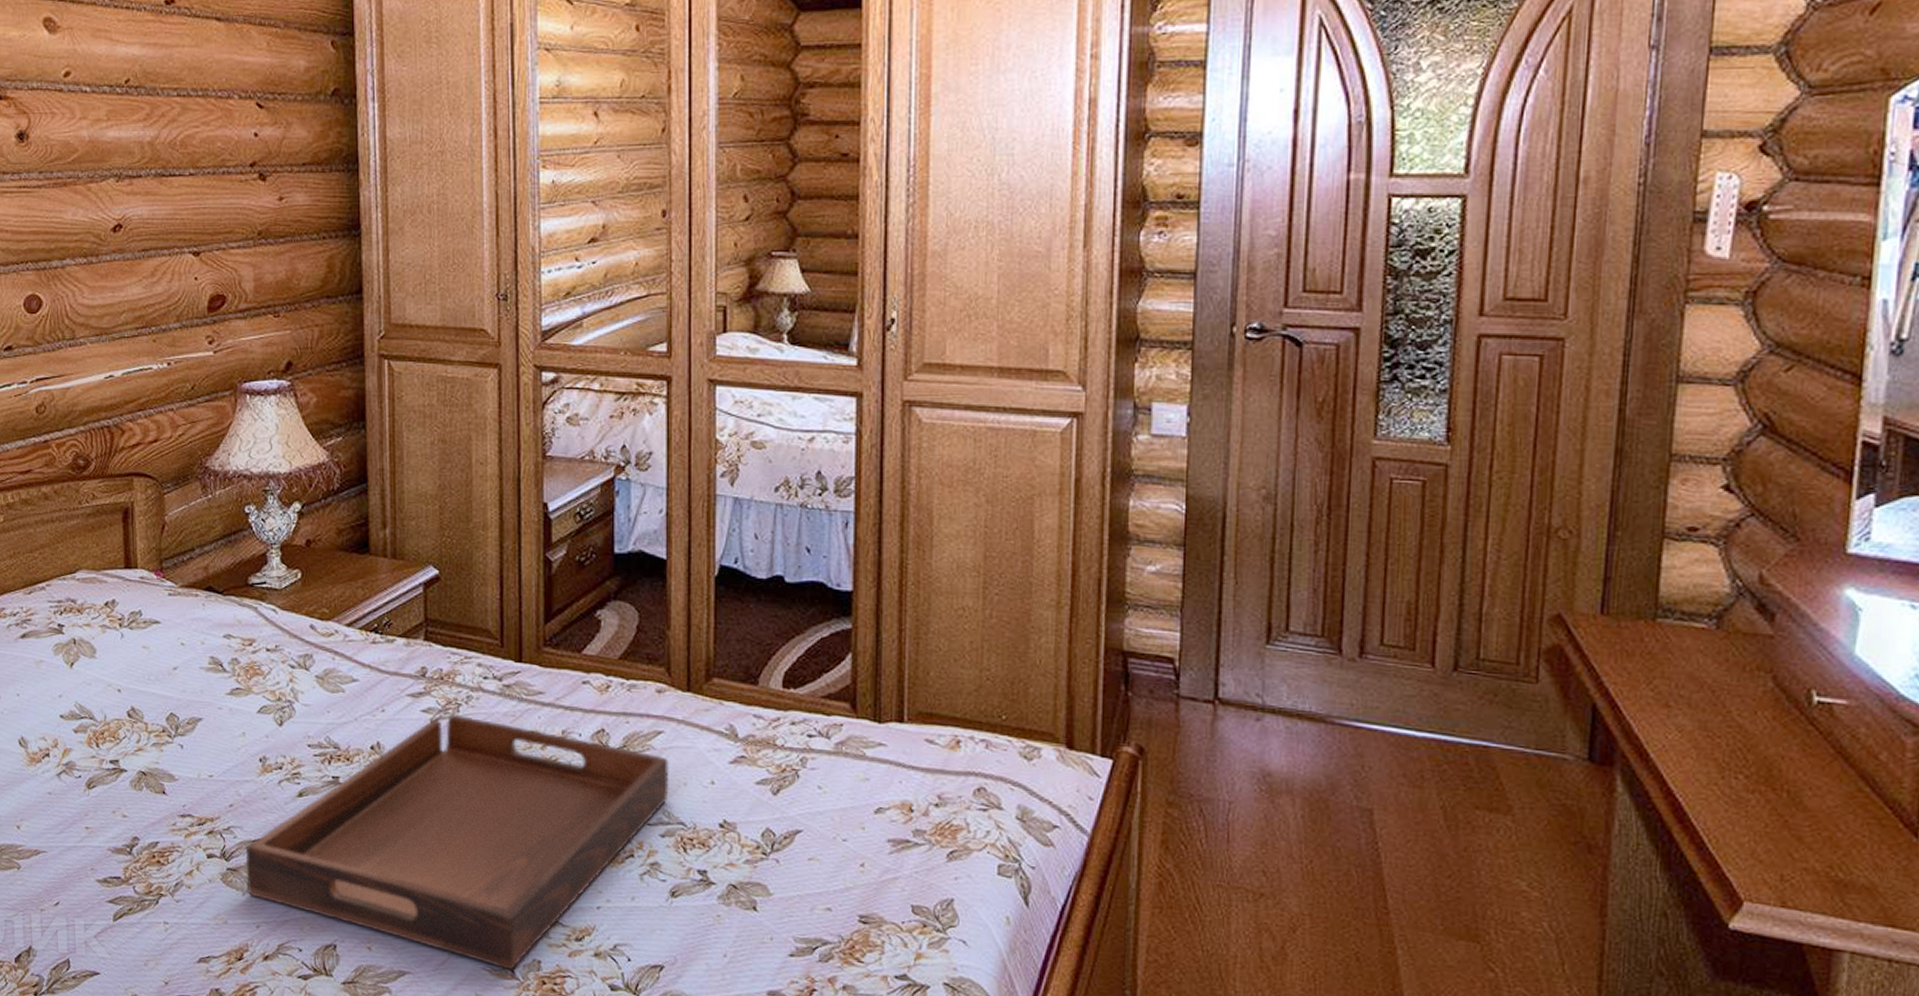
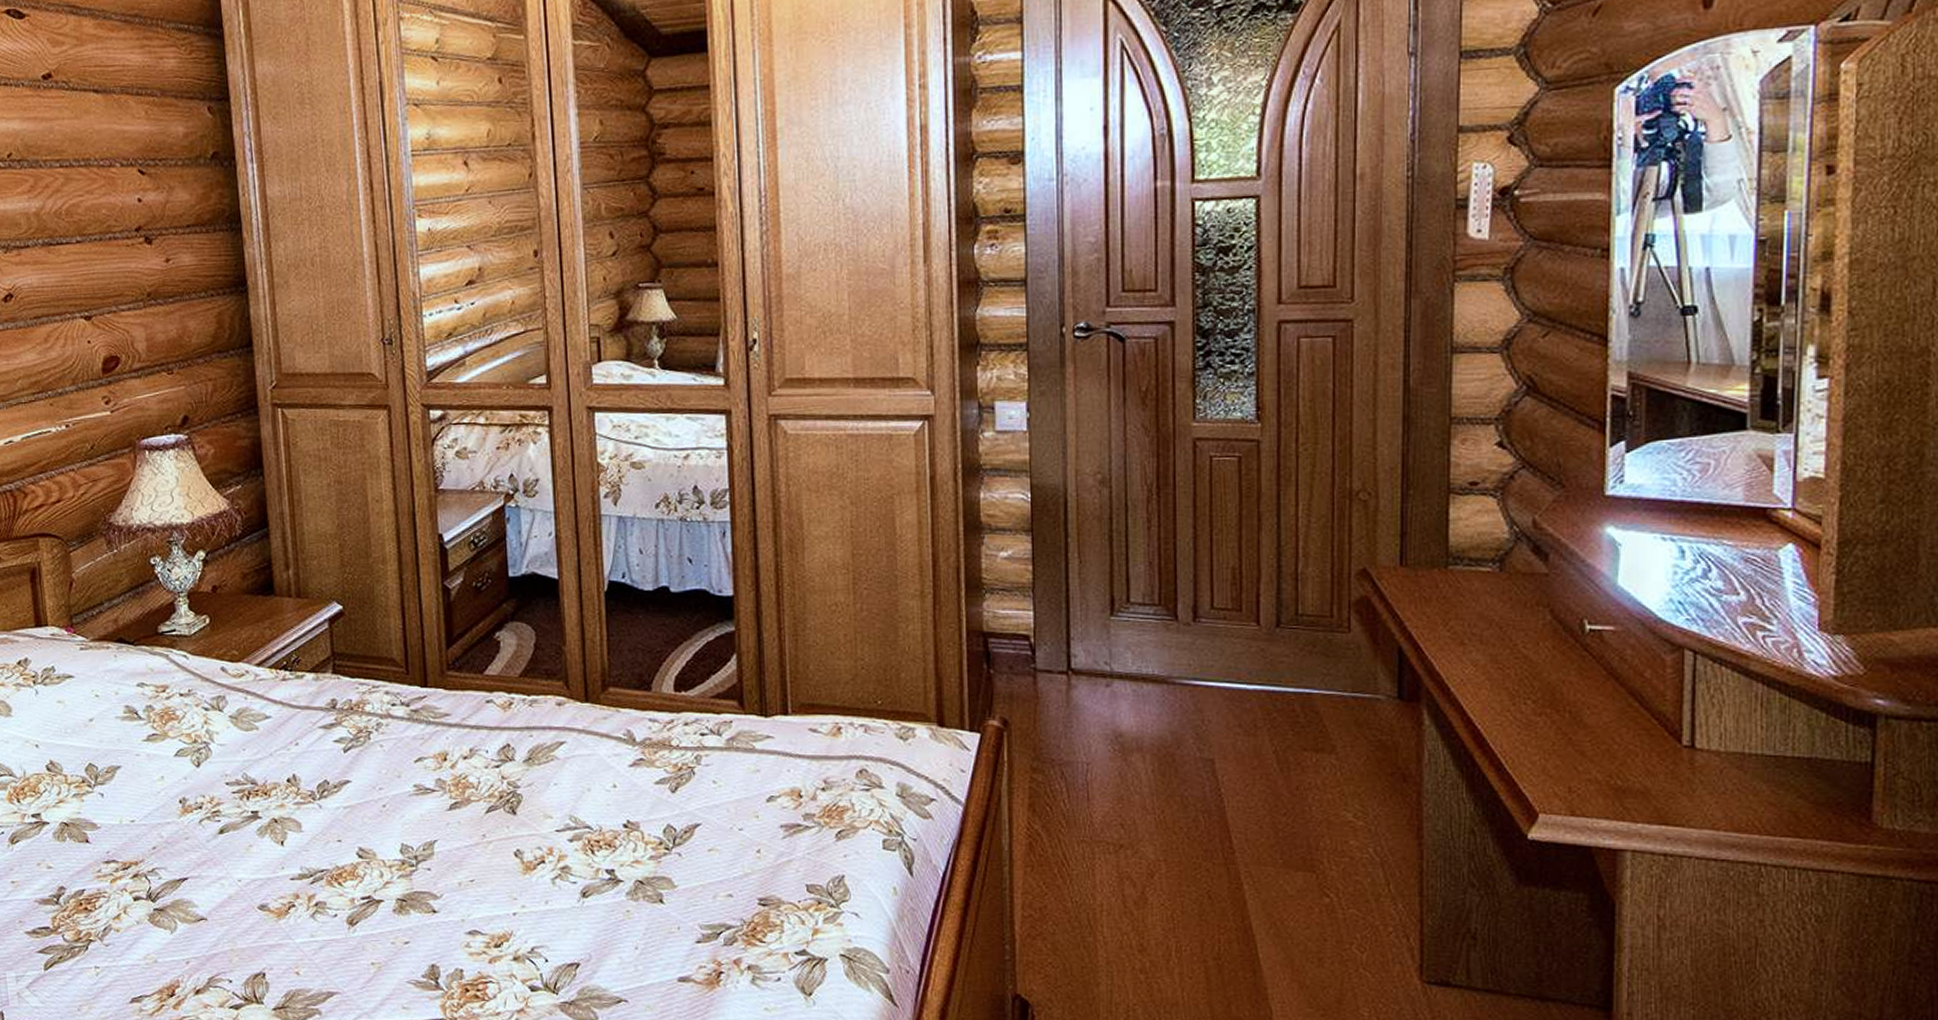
serving tray: present [245,714,669,970] -> none [171,741,574,981]

